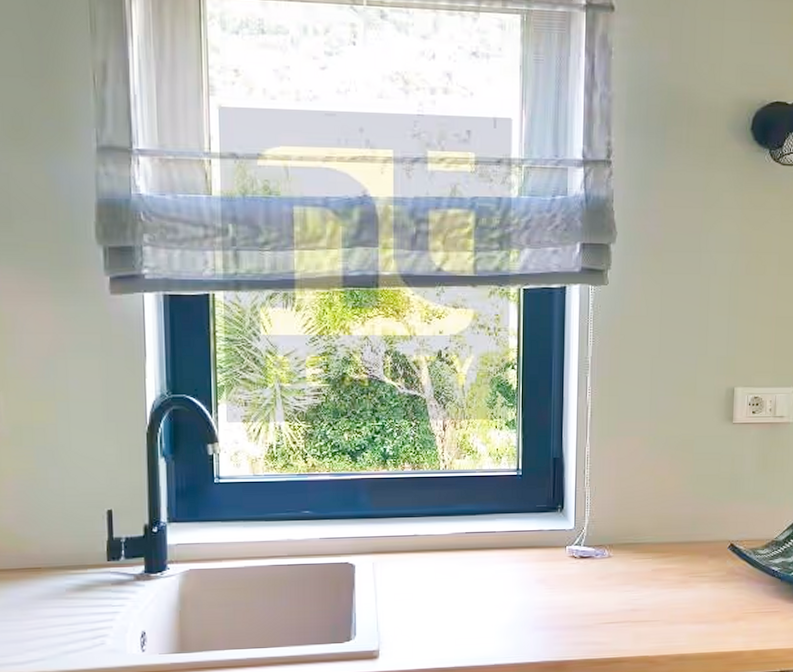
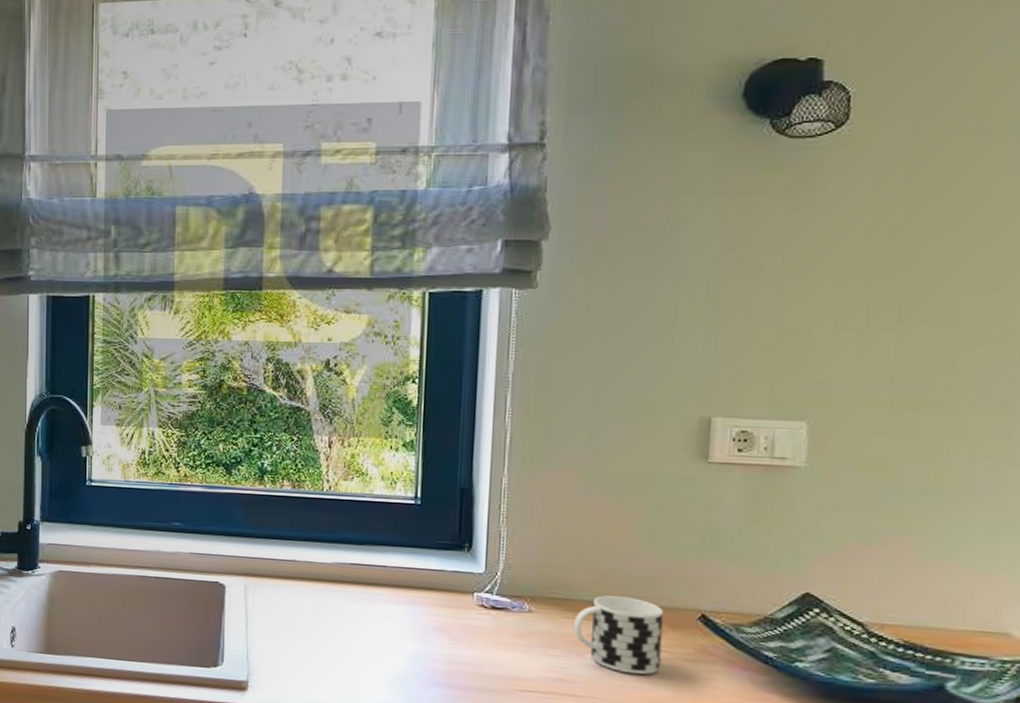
cup: none [641,536,705,598] -> present [572,595,664,675]

